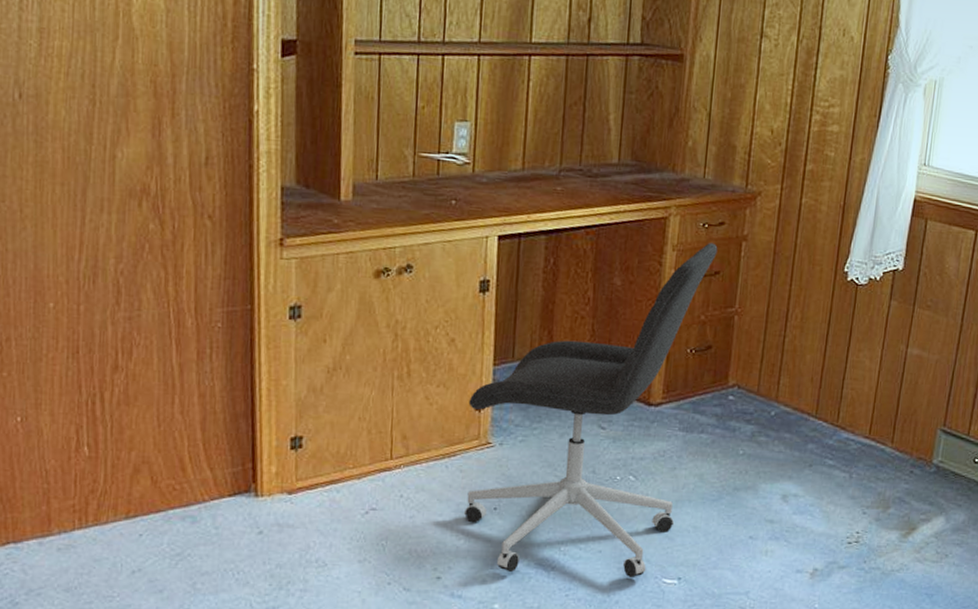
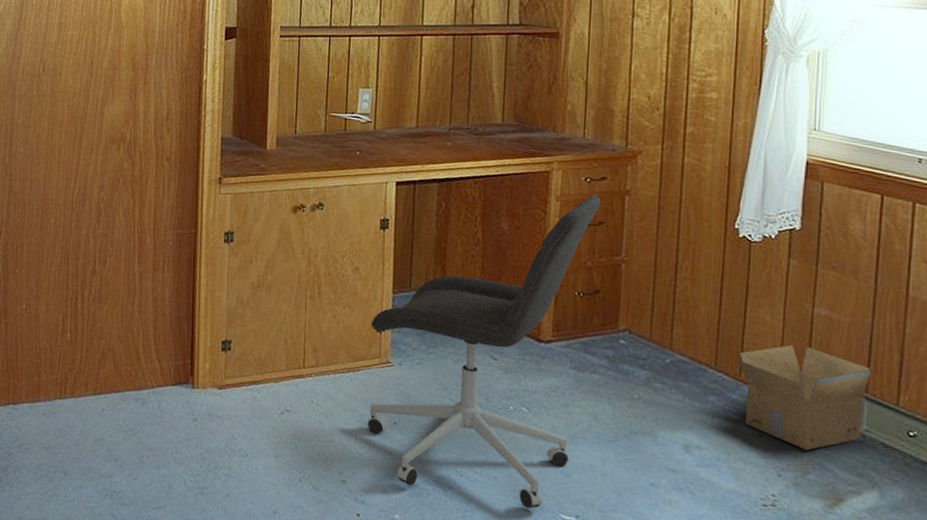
cardboard box: none [836,386,950,487] -> present [737,344,871,451]

